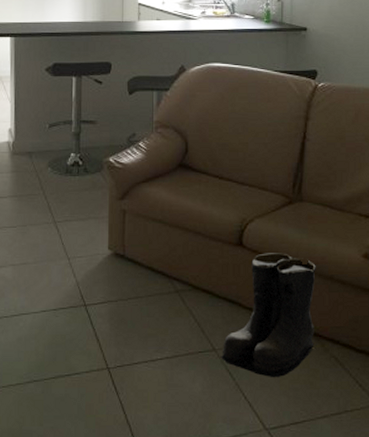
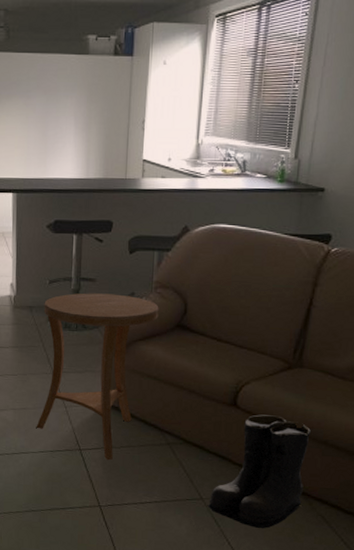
side table: none [37,135,161,315] -> present [36,293,159,461]

